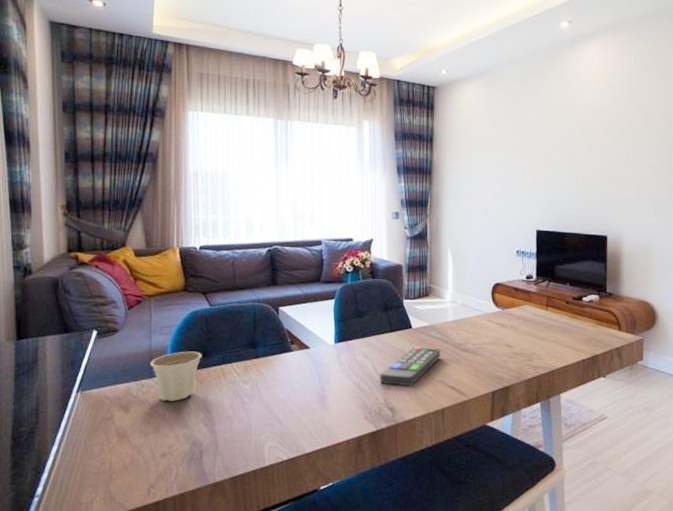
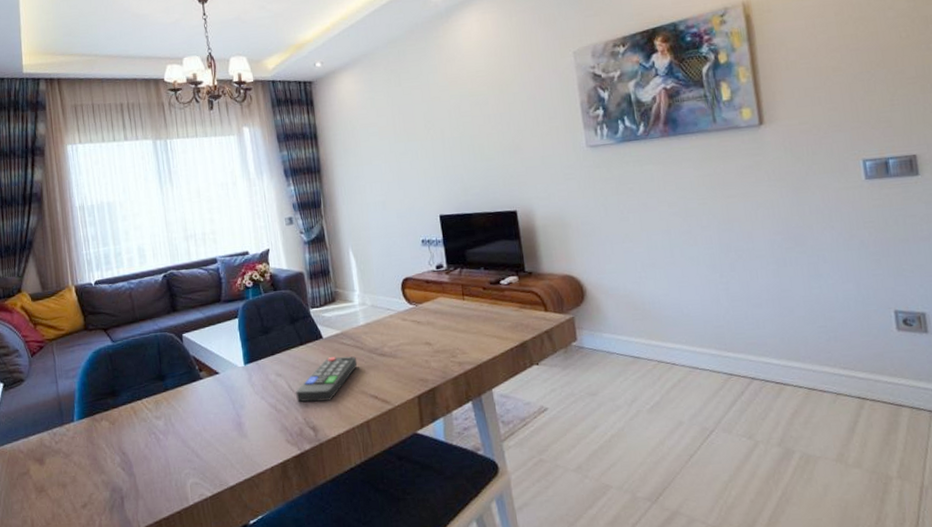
flower pot: present [150,351,202,401] -> none [59,392,111,448]

